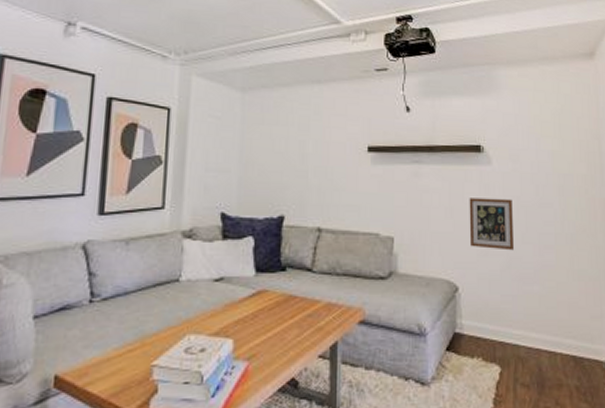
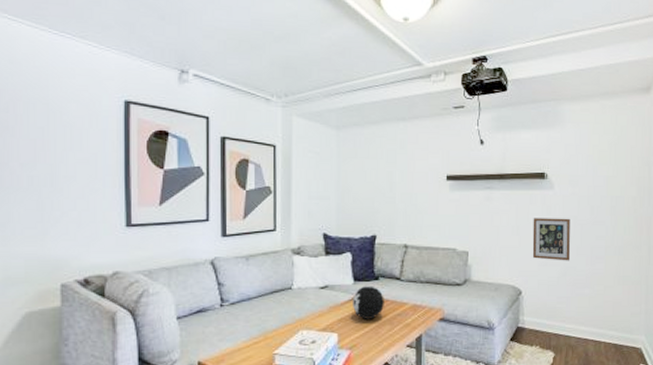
decorative orb: none [252,278,292,321] -> present [352,286,384,319]

